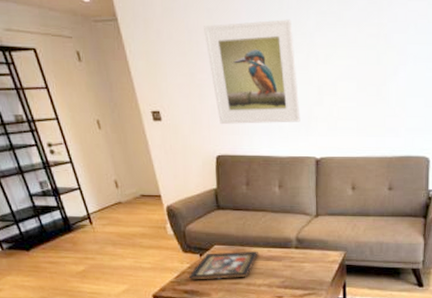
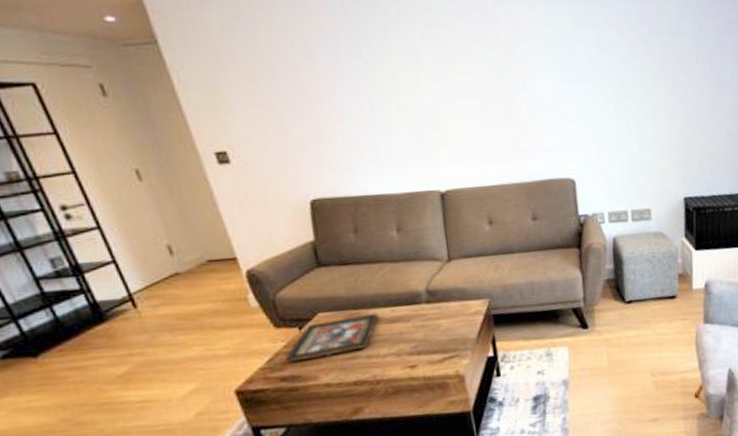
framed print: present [204,19,301,124] -> none [279,34,416,161]

